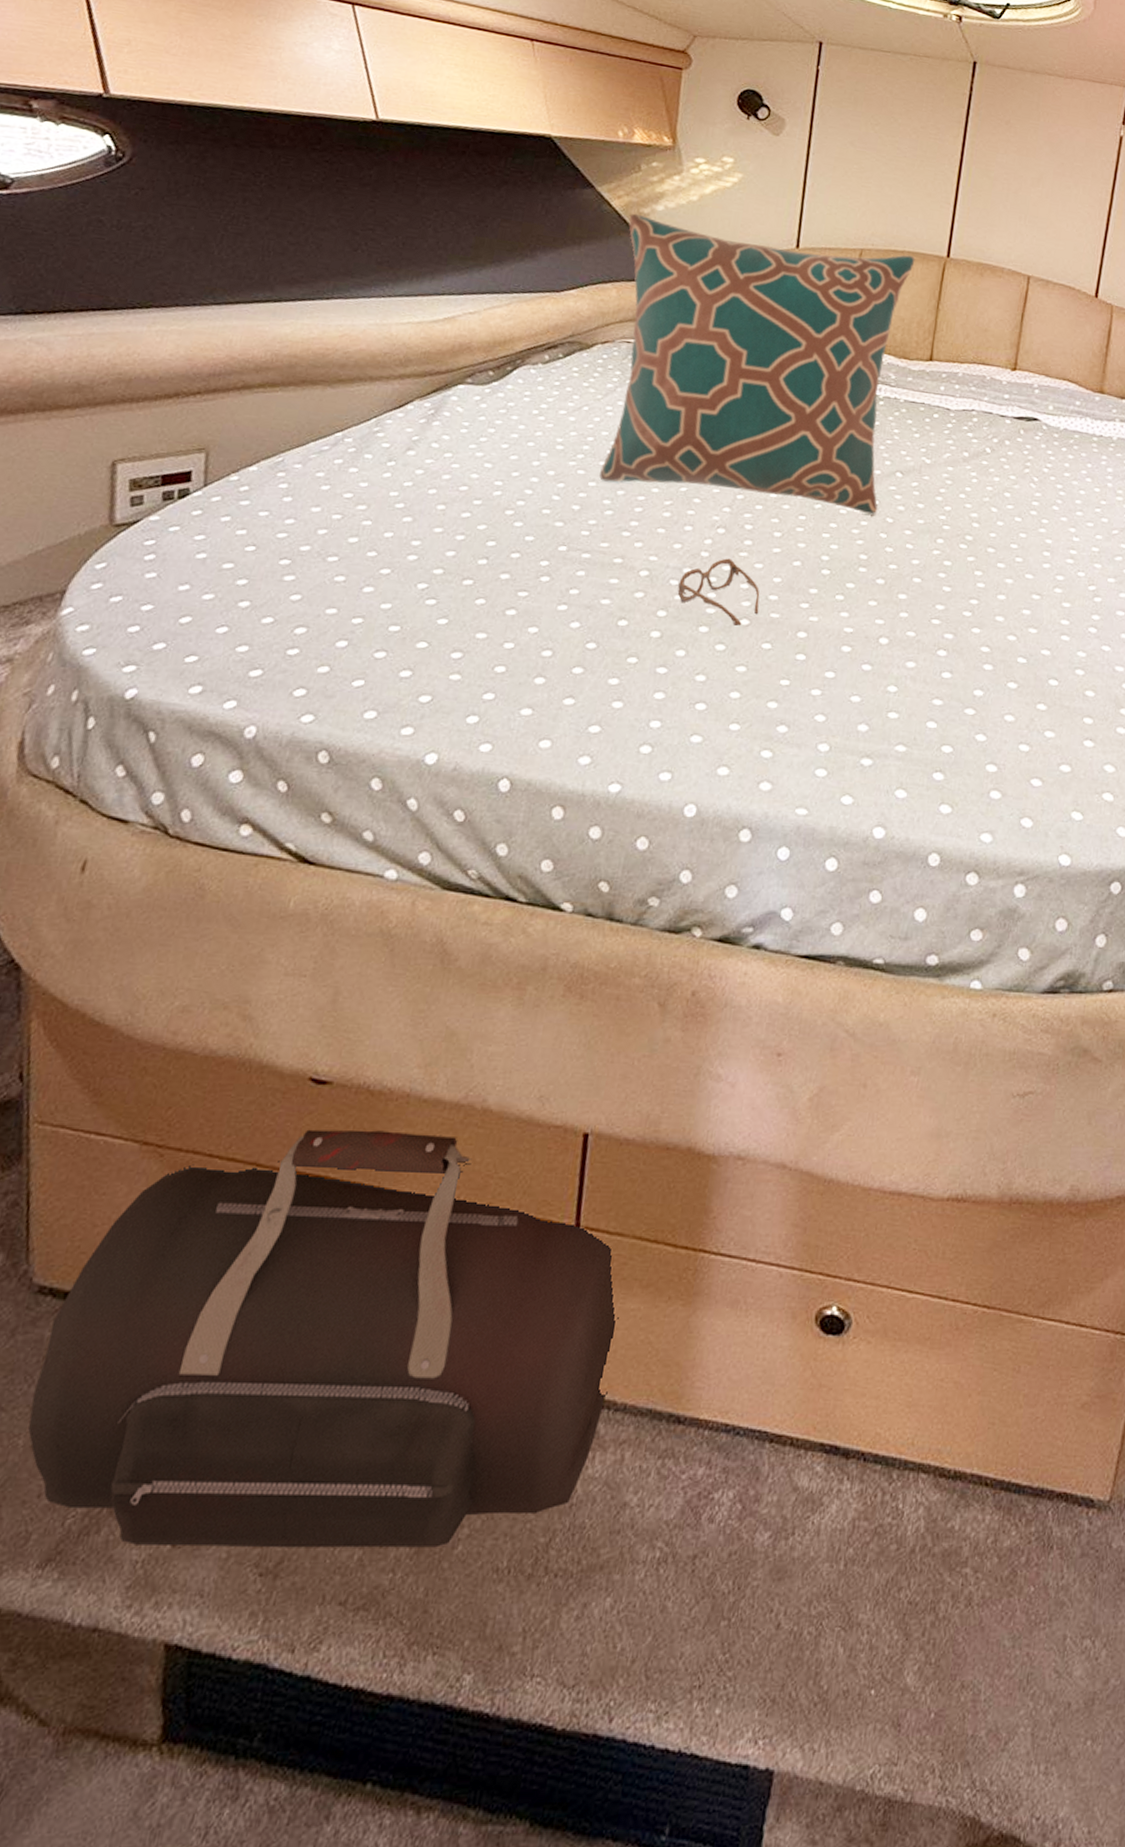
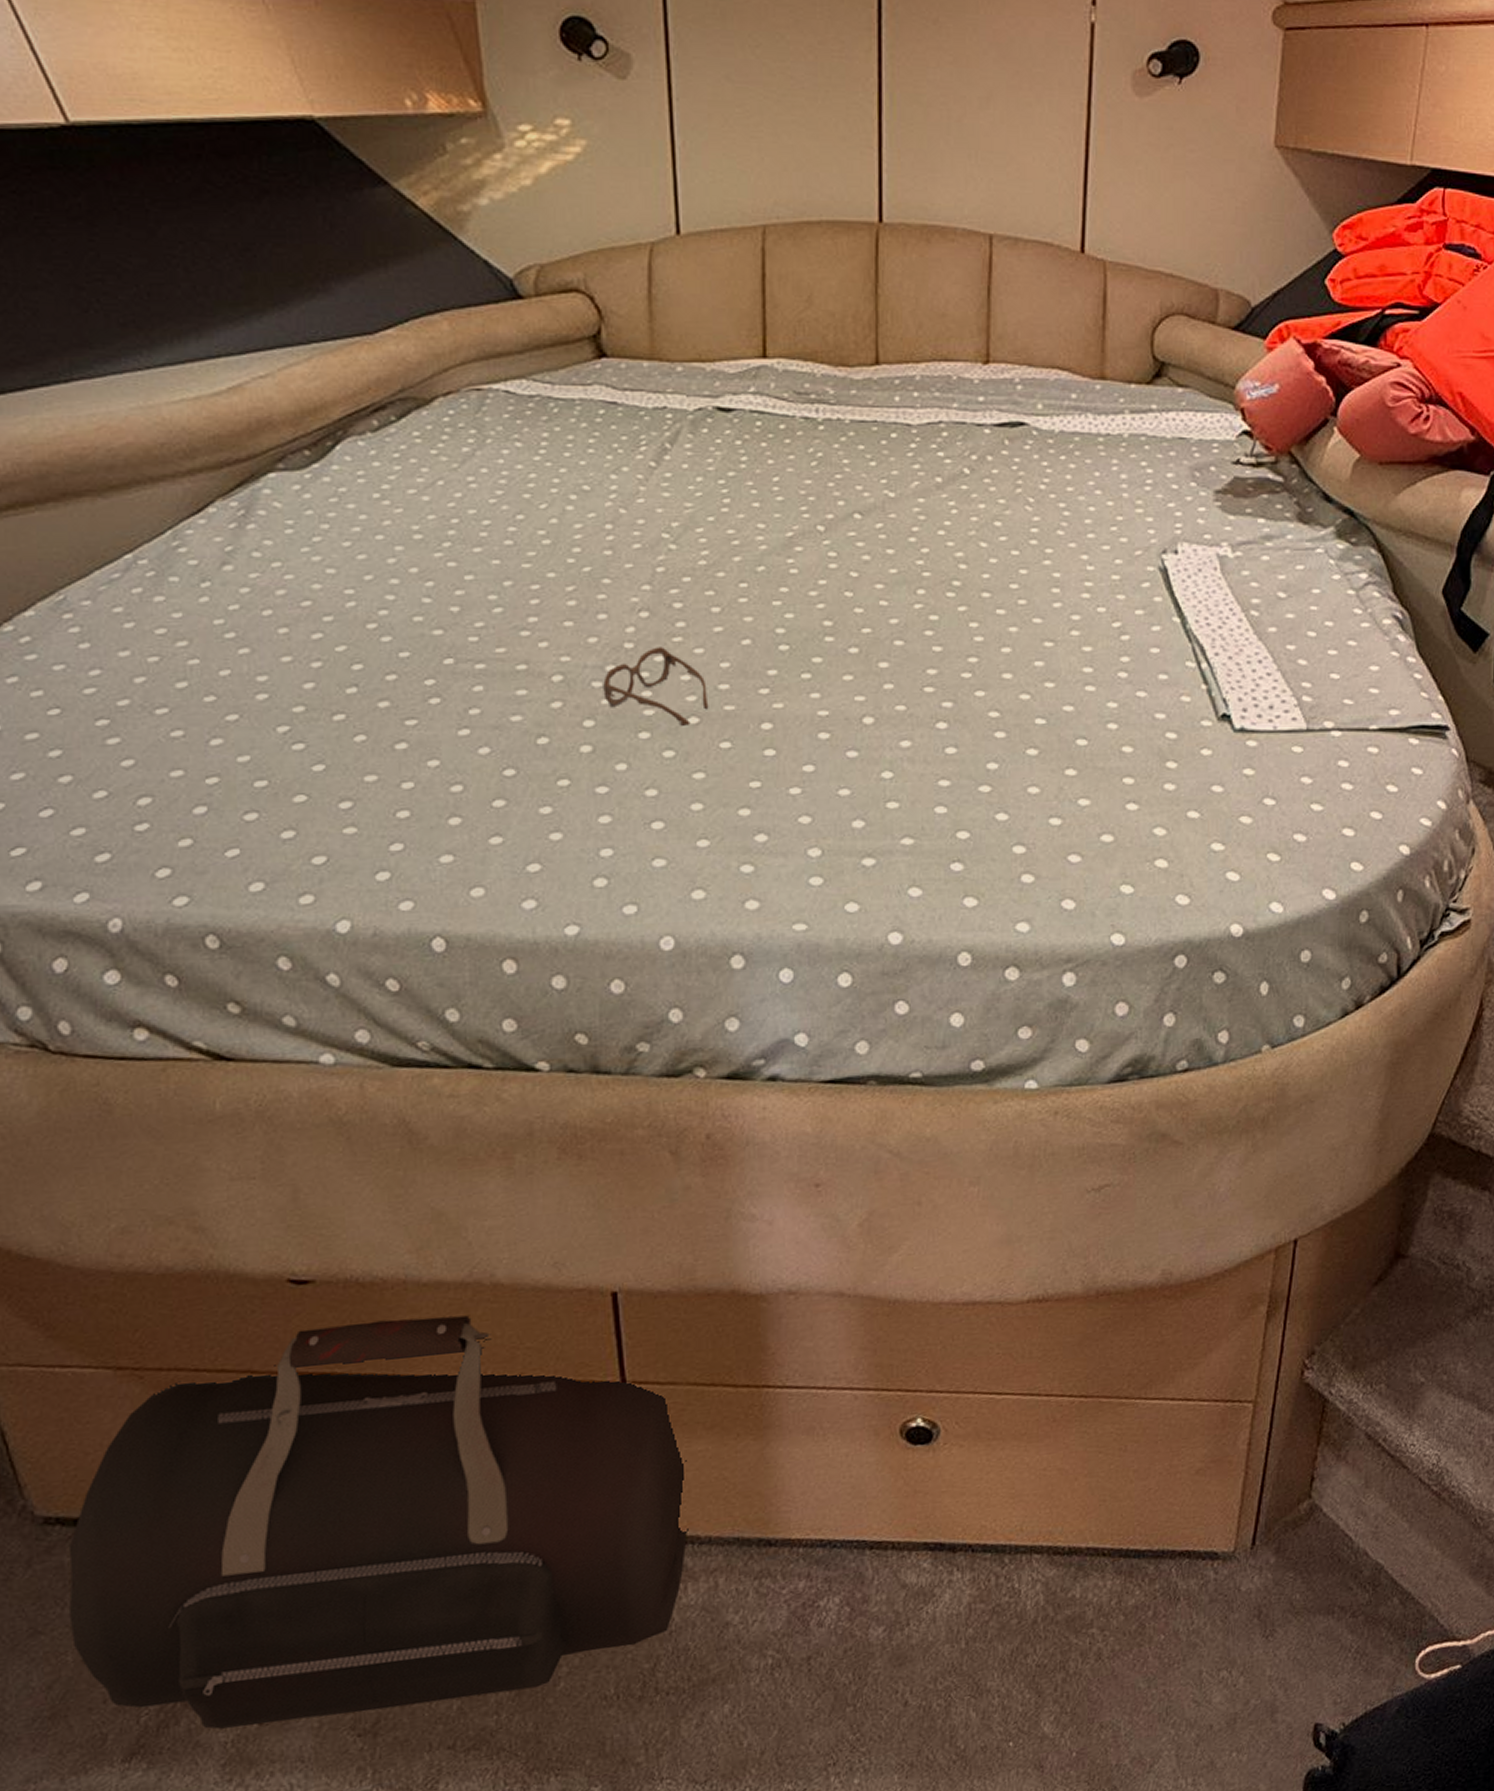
pillow: present [599,213,915,515] -> none [444,213,838,572]

